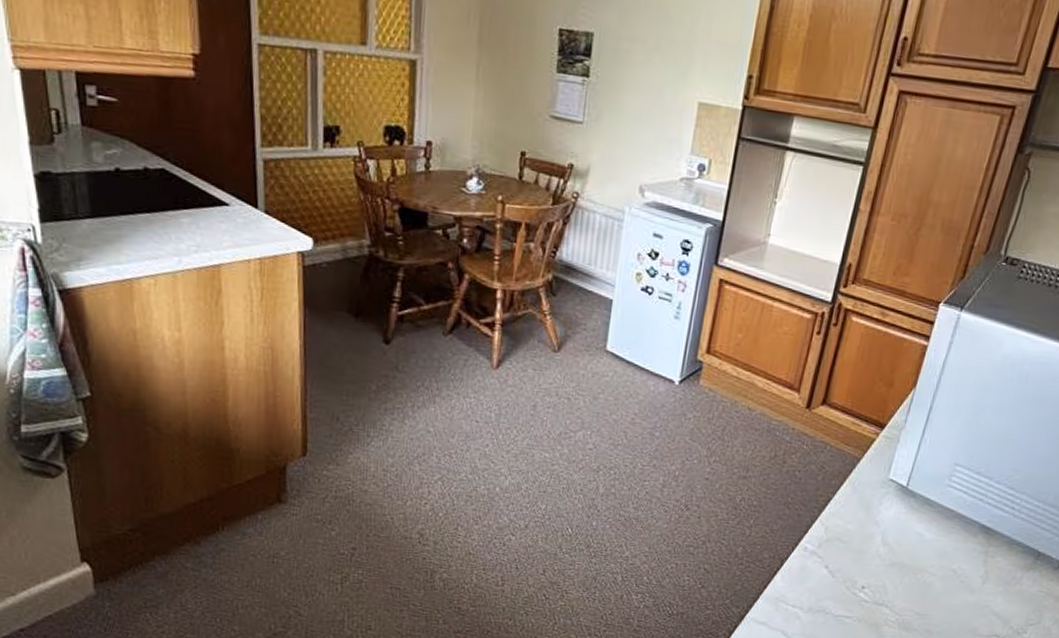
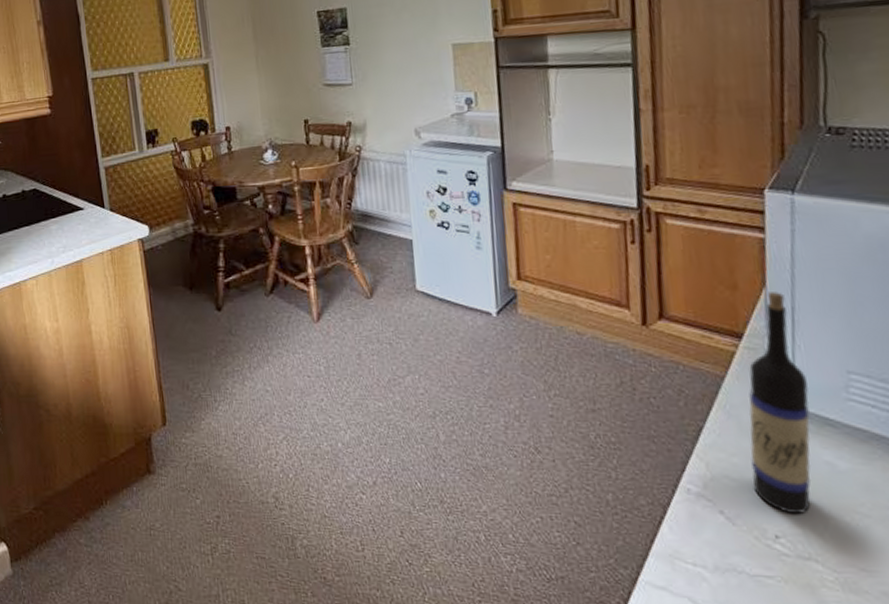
wine bottle: none [856,392,928,571] -> present [749,292,812,515]

